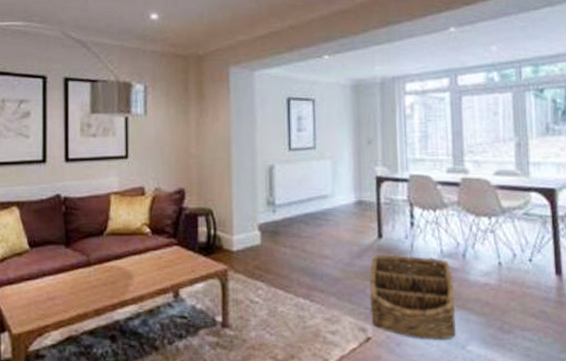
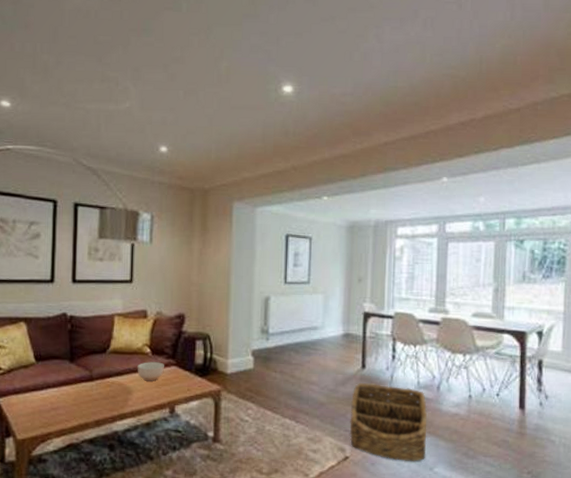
bowl: none [137,242,167,264] -> present [137,362,165,381]

